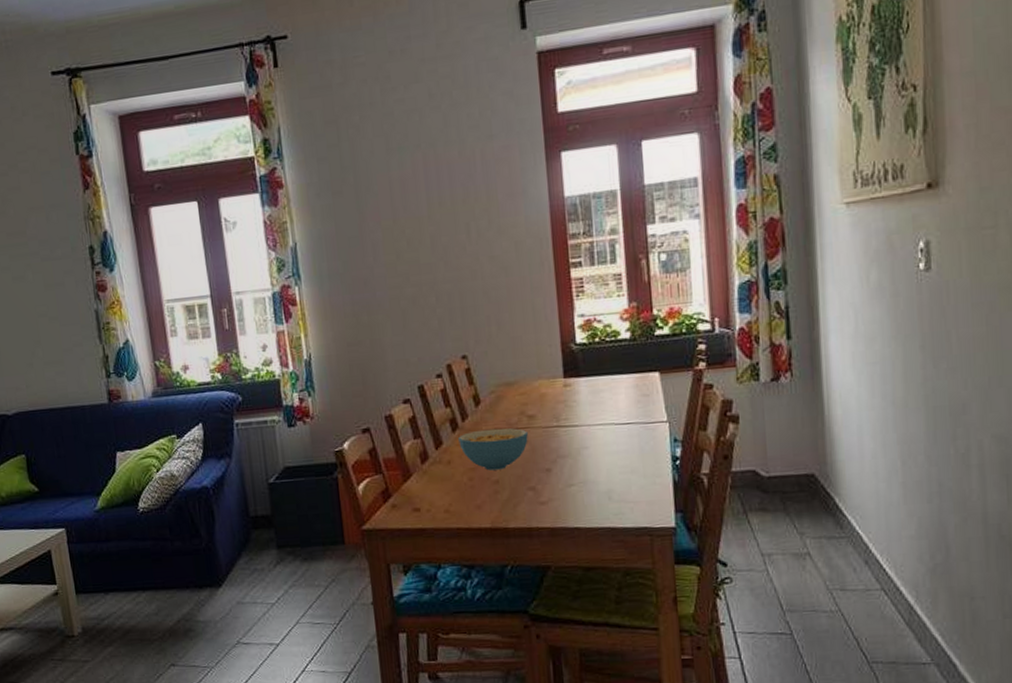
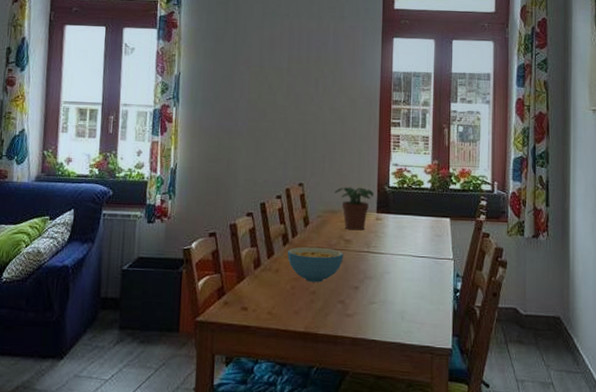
potted plant: none [508,350,558,404] -> present [335,187,374,231]

